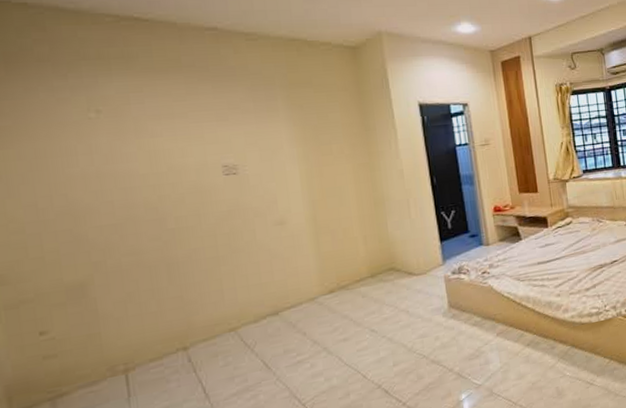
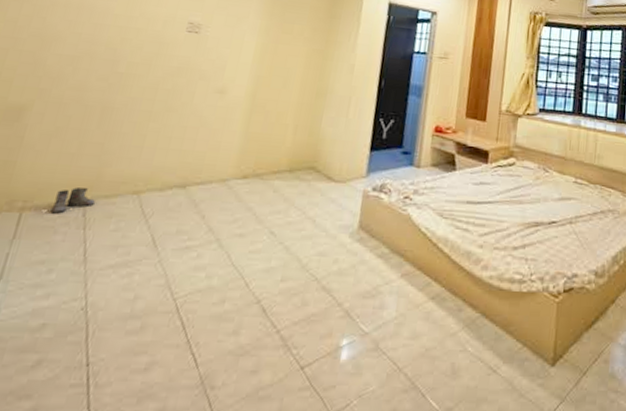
boots: none [154,338,195,367] -> present [50,187,95,214]

